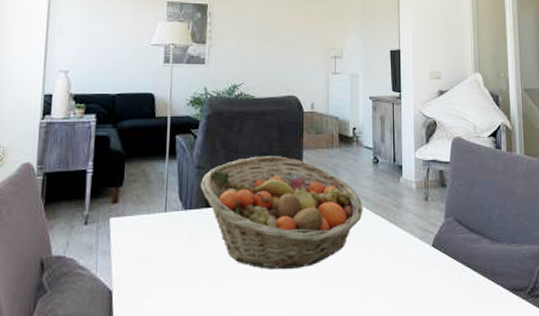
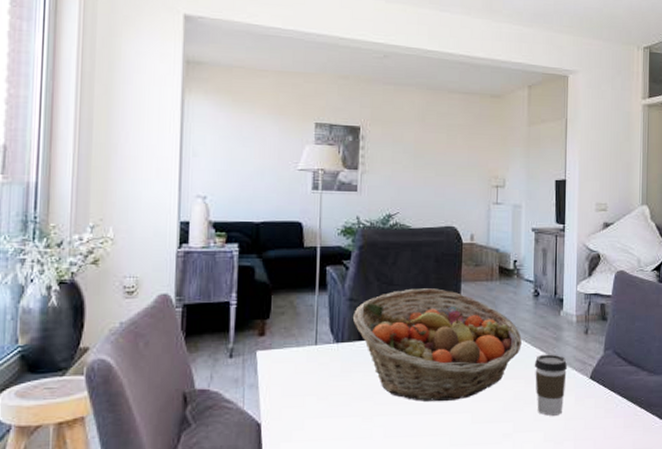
coffee cup: none [376,221,409,285] -> present [534,354,567,416]

